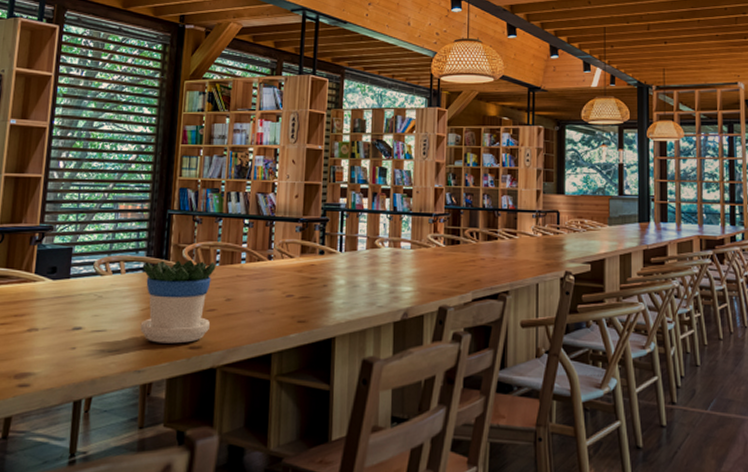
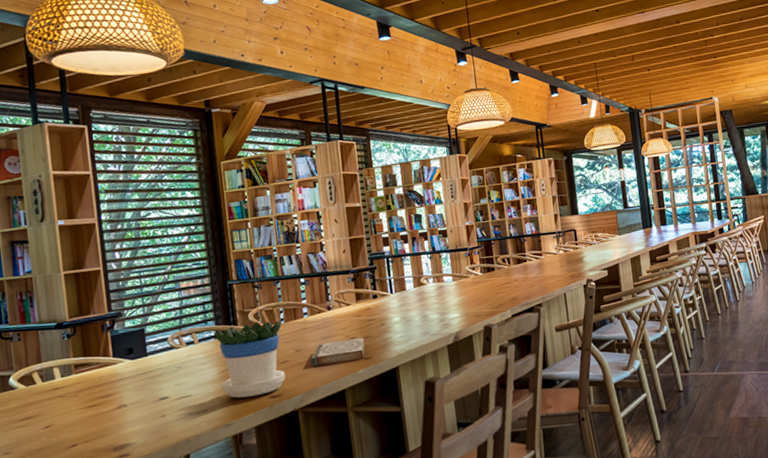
book: none [239,295,303,322] -> present [310,337,365,367]

